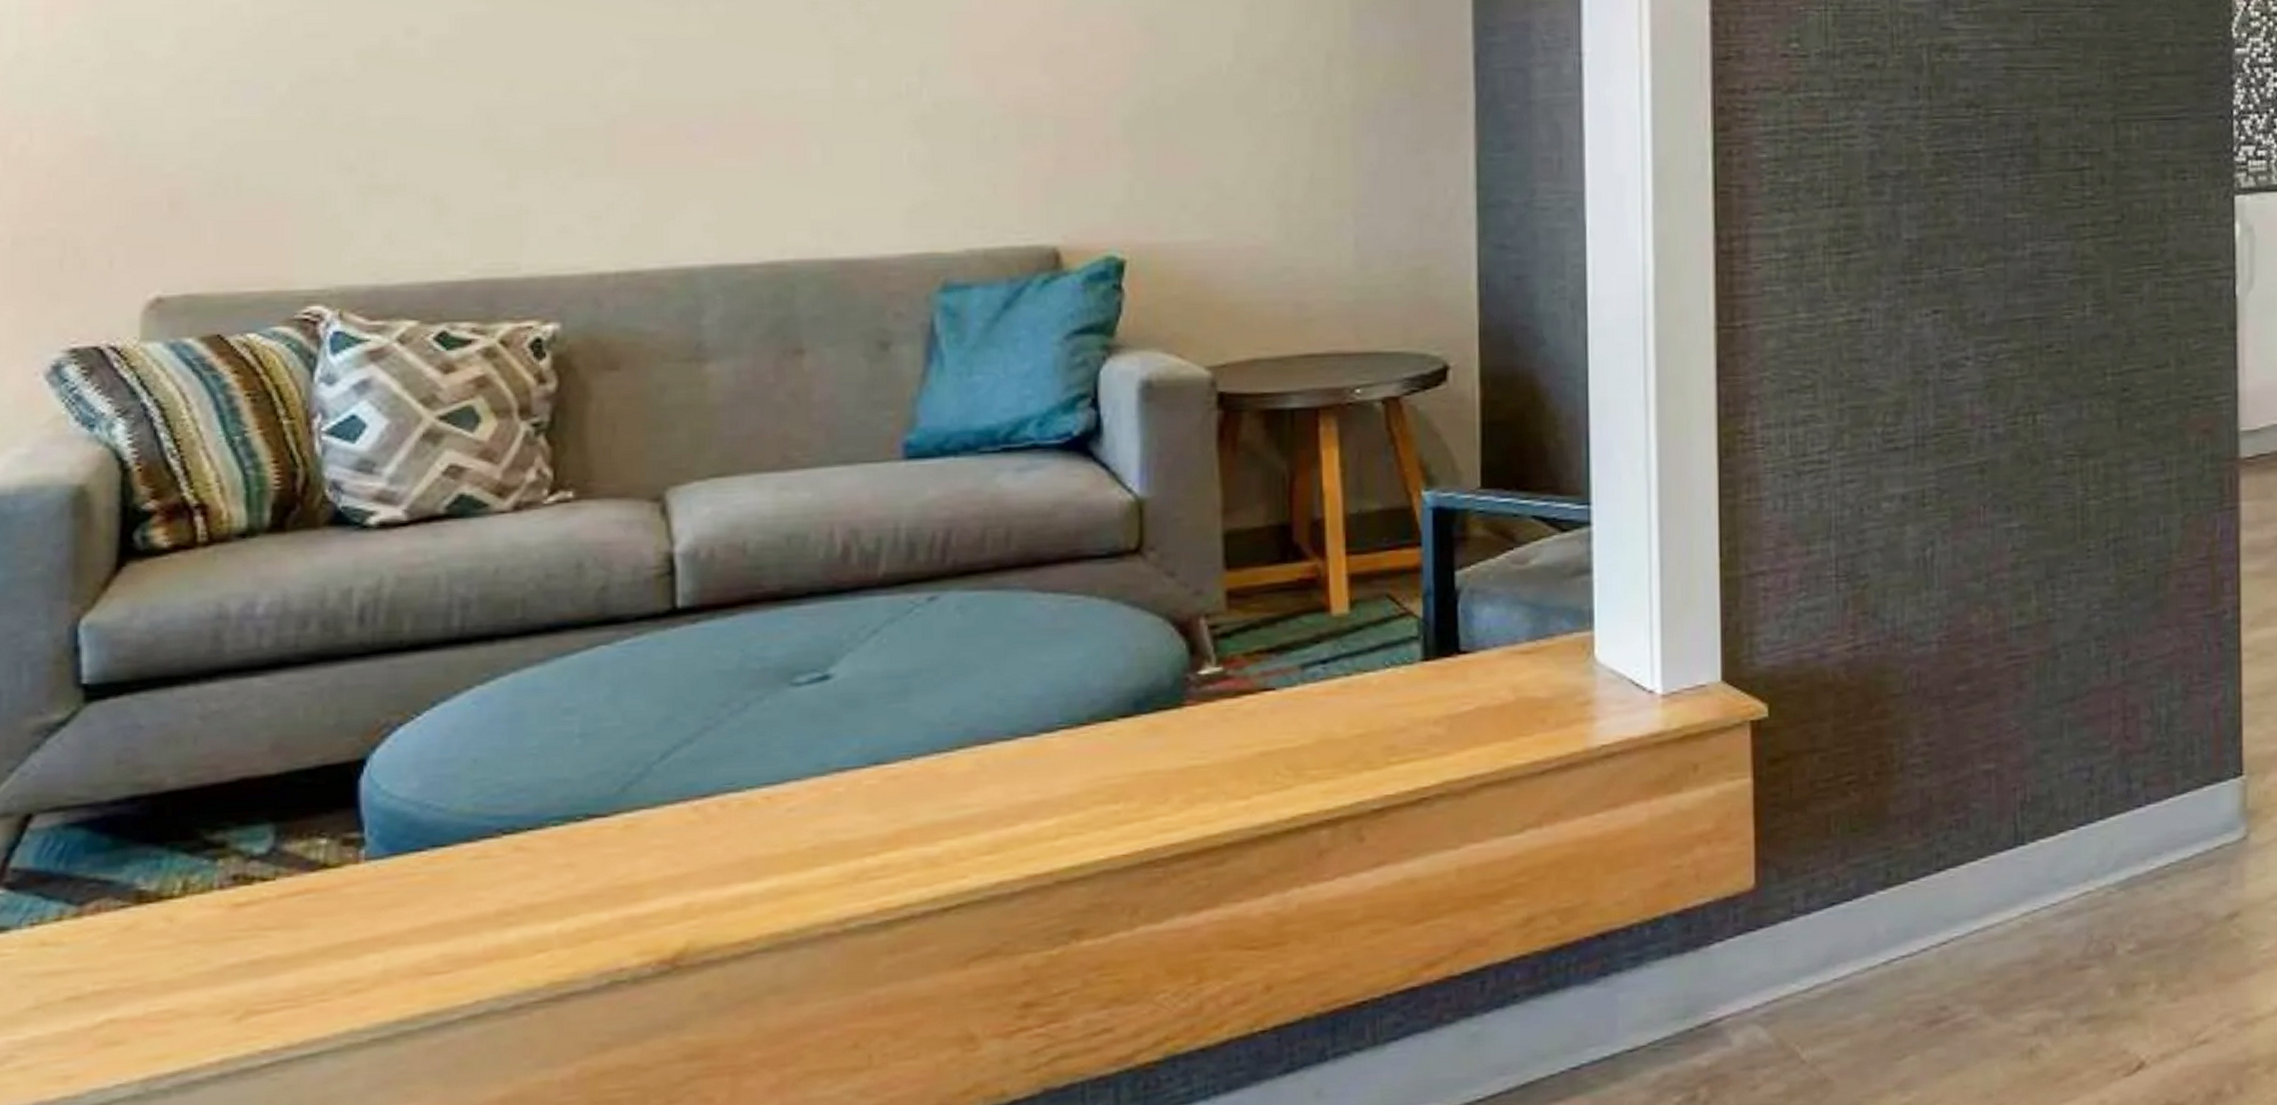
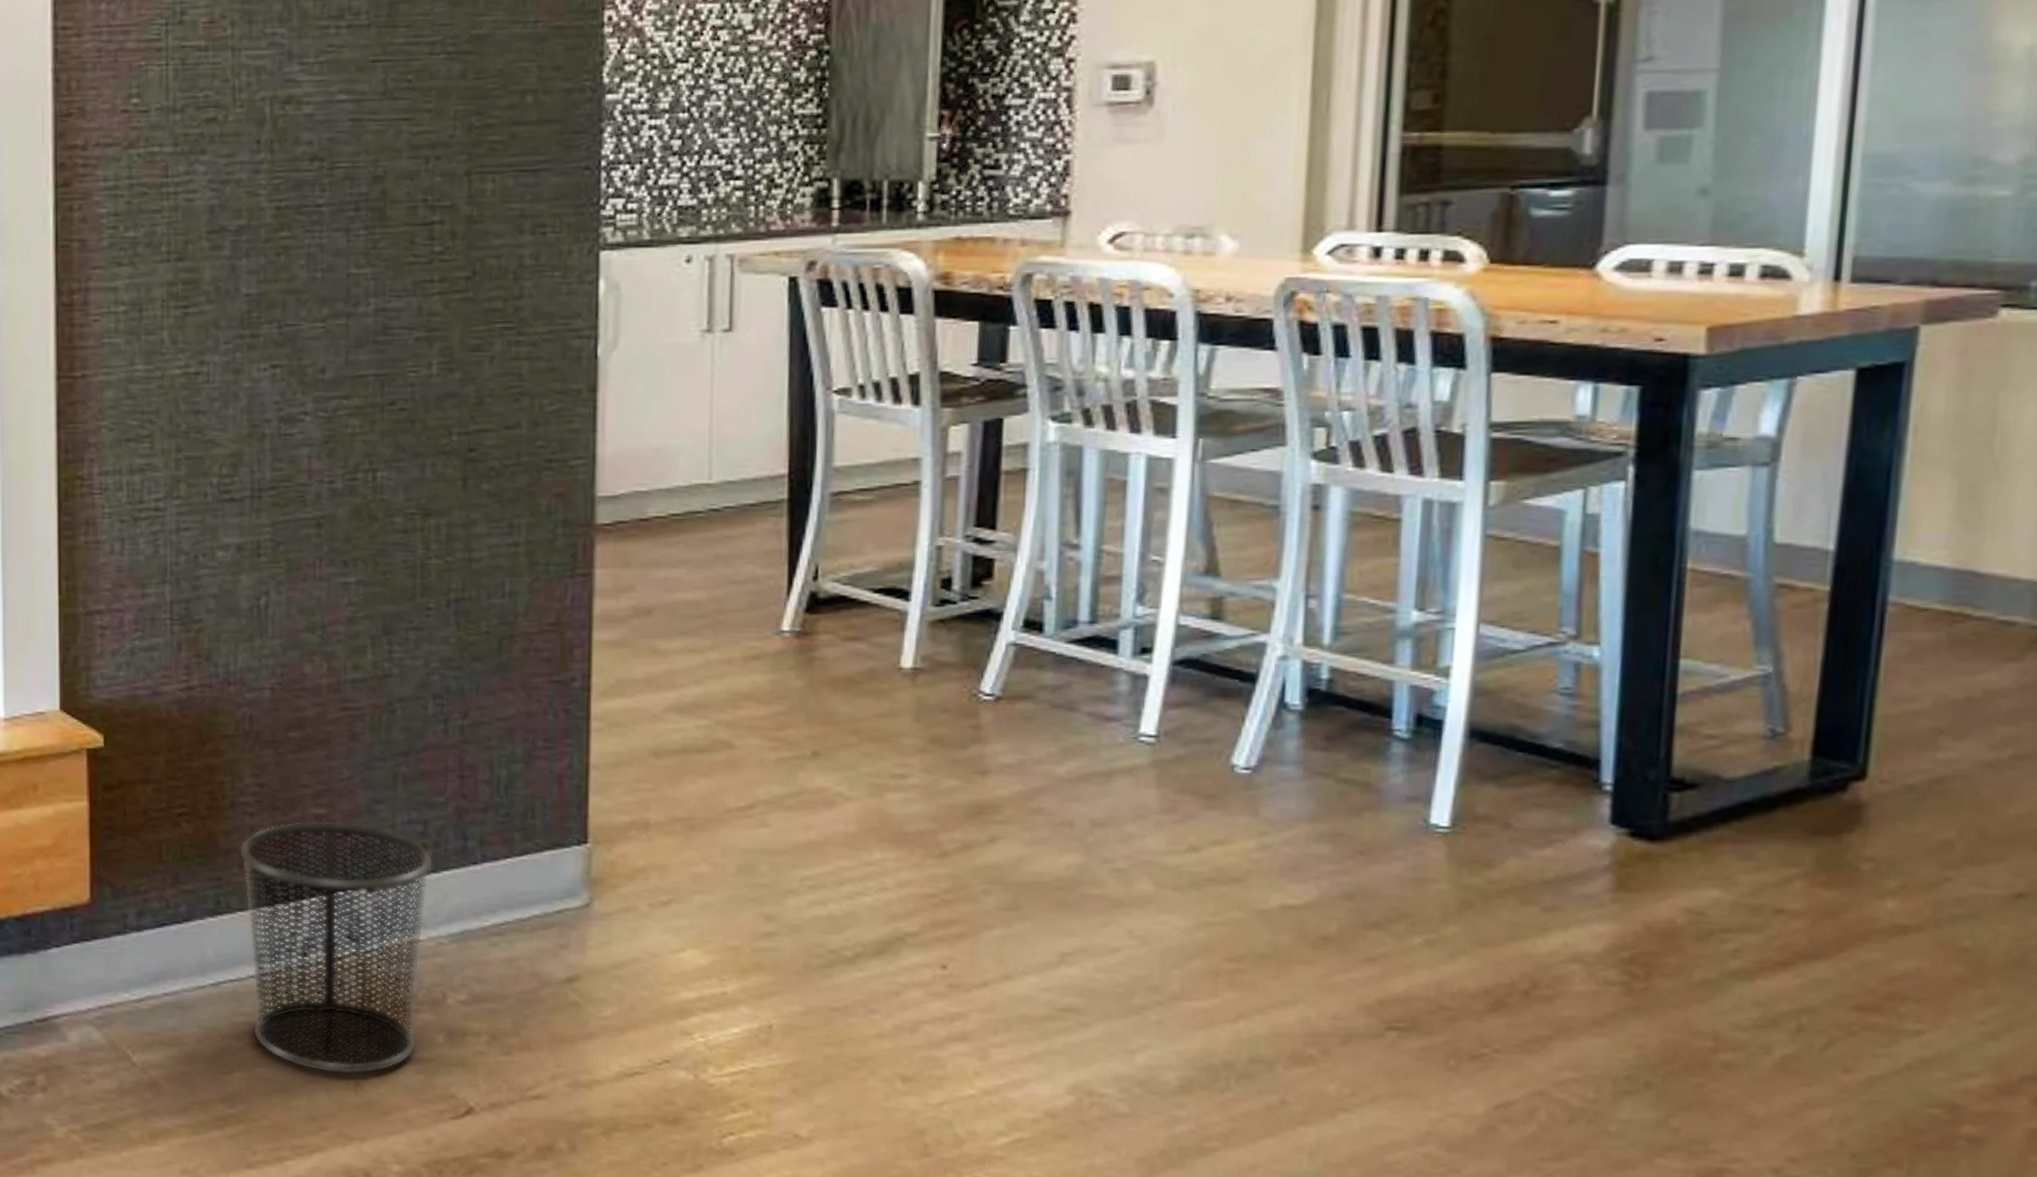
waste bin: none [1908,775,2099,1044] -> present [238,821,433,1075]

